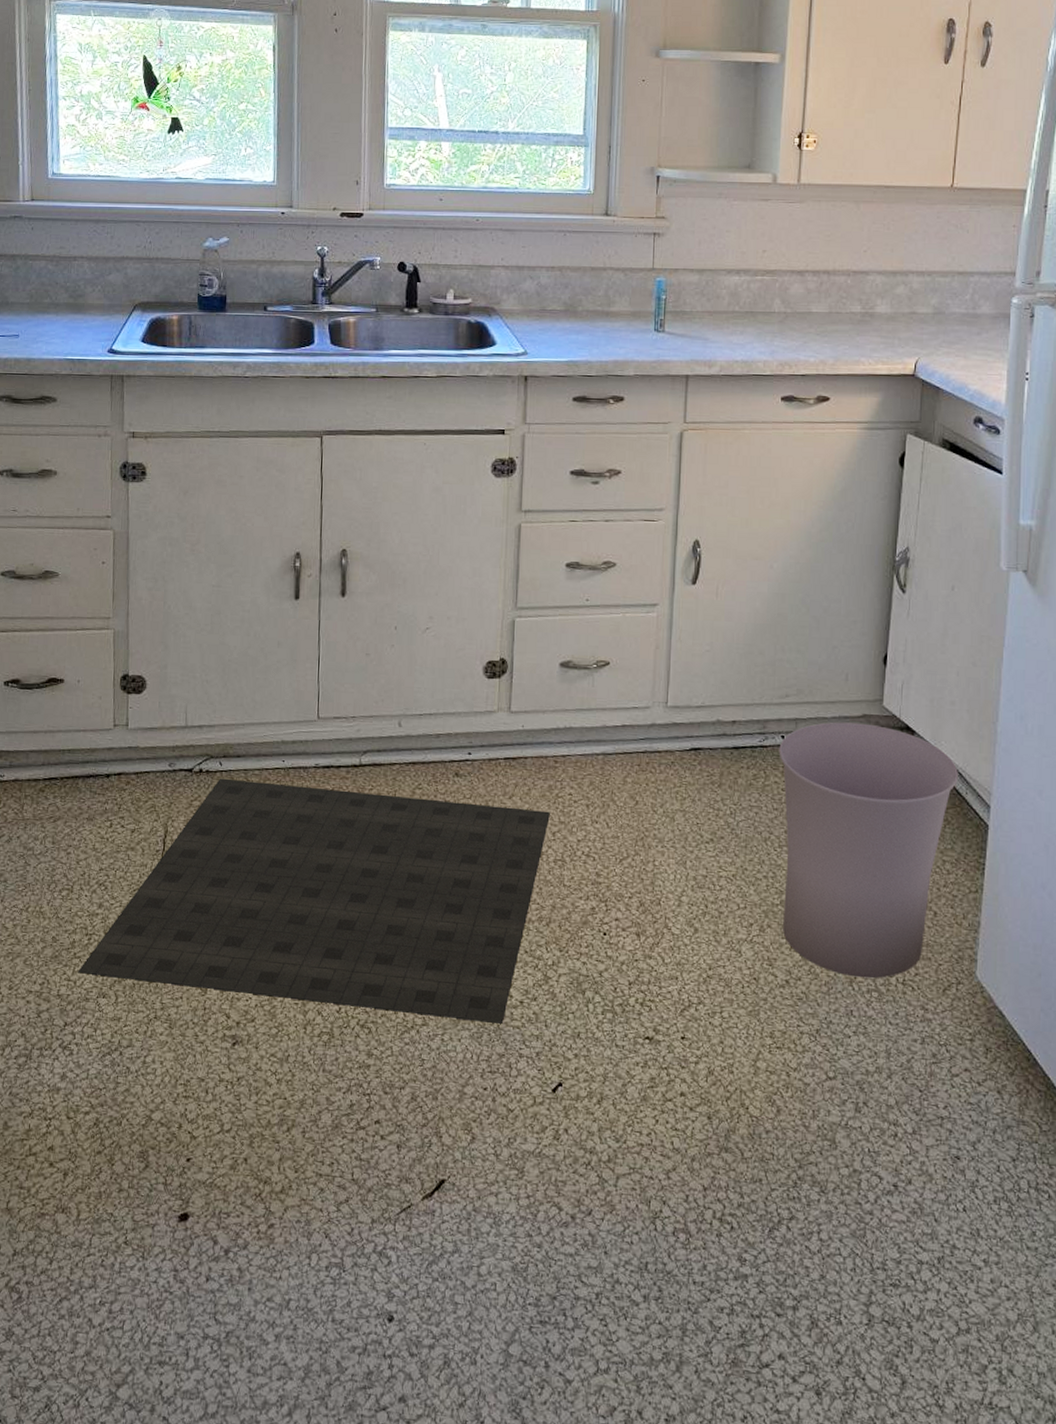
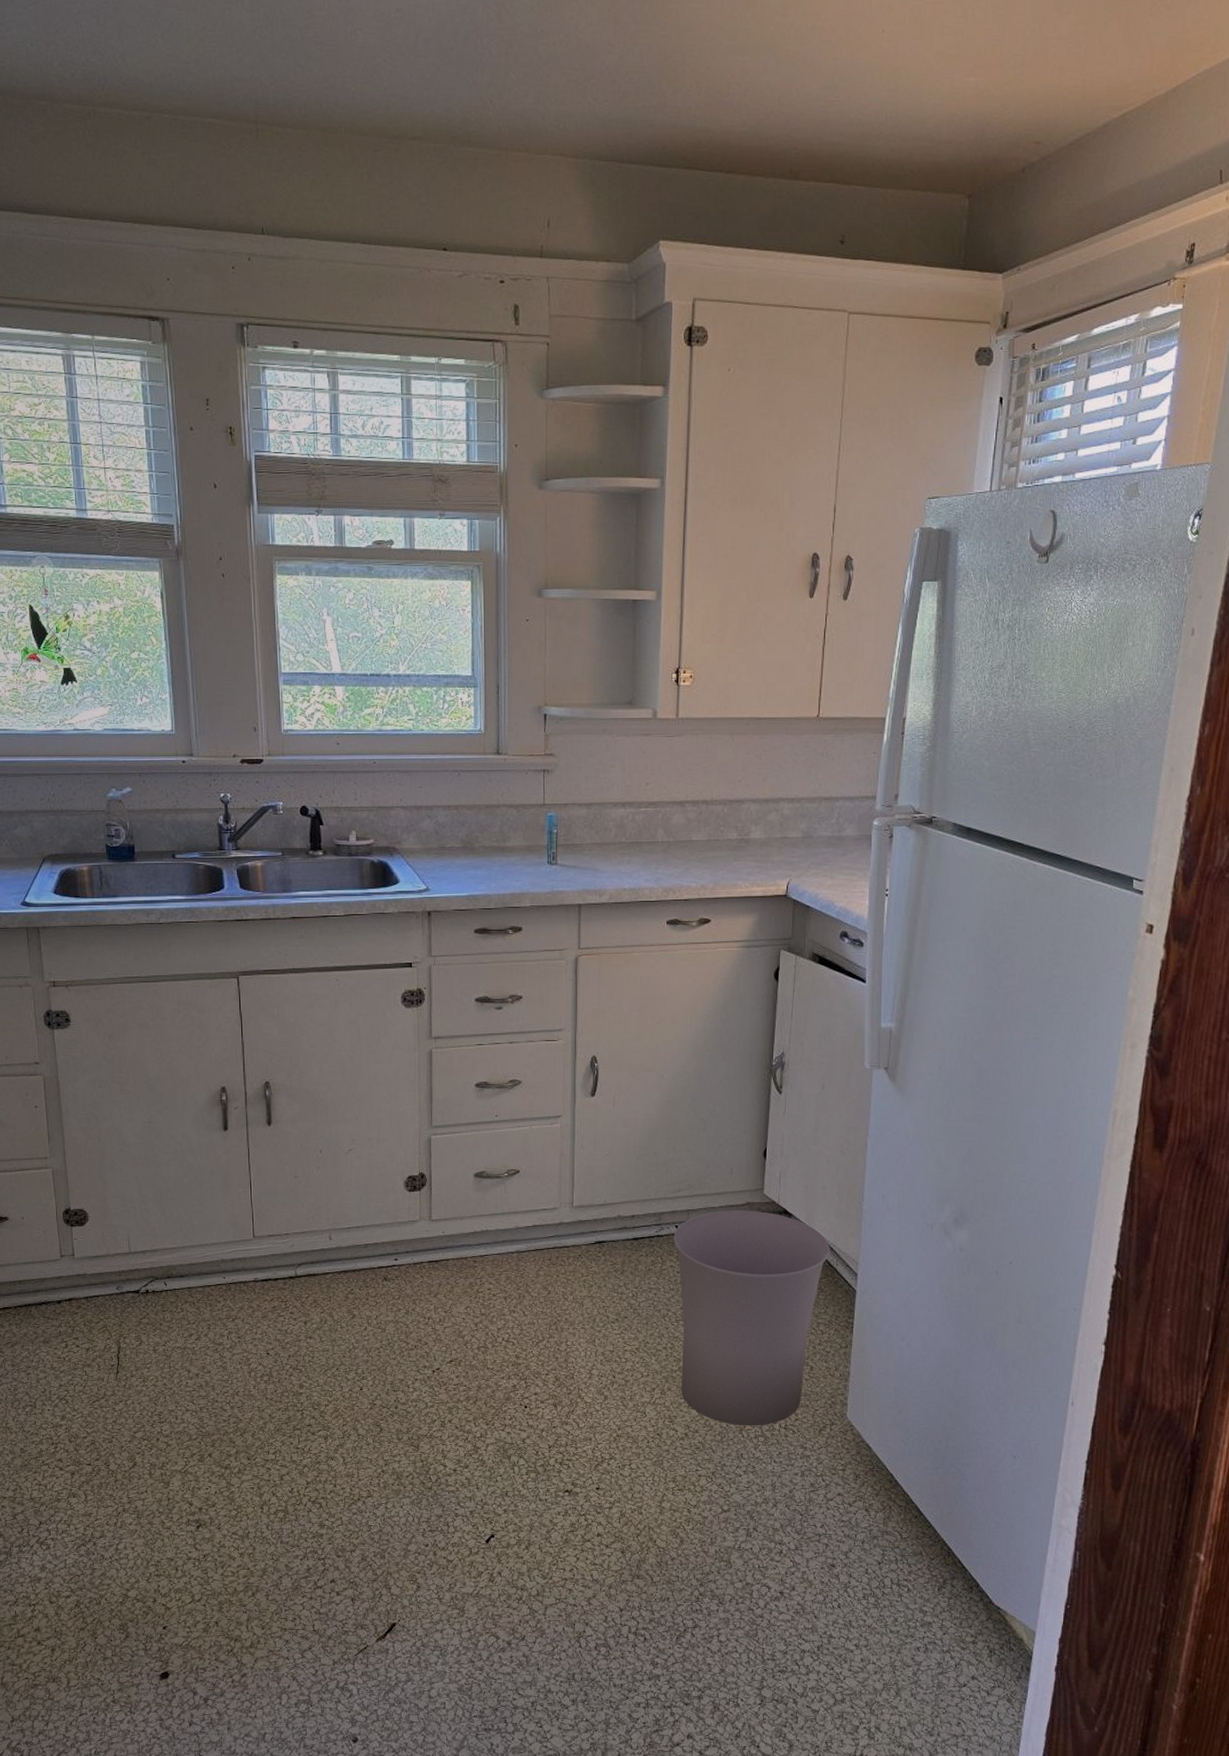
doormat: present [78,778,550,1024] -> none [47,1297,472,1490]

